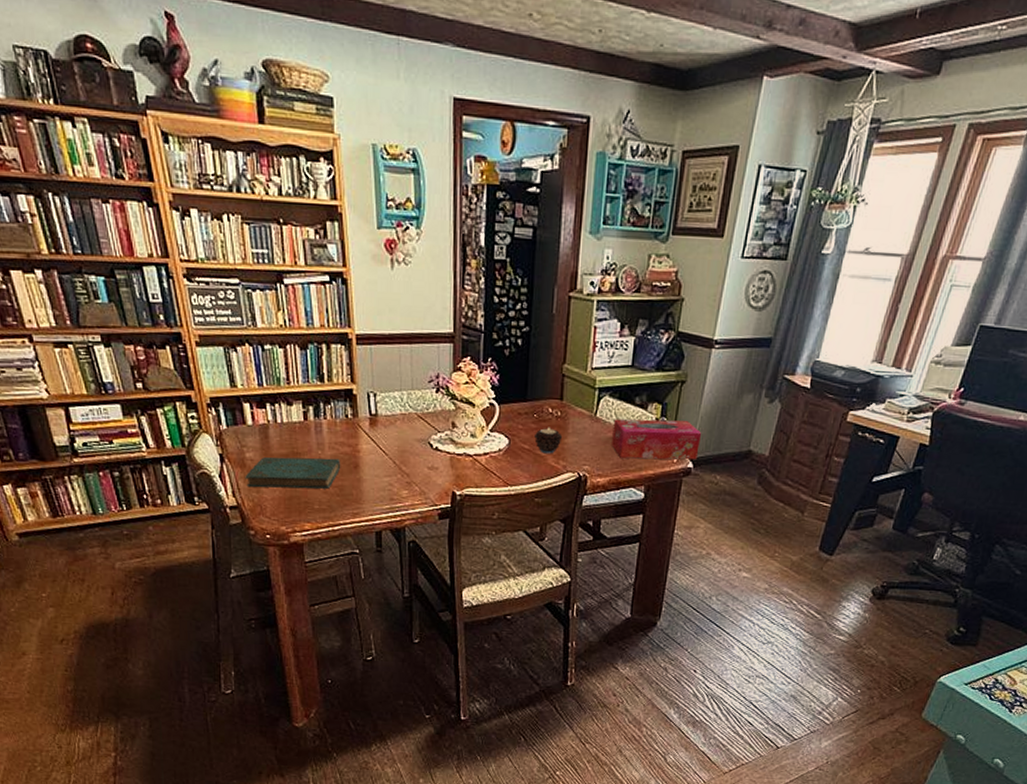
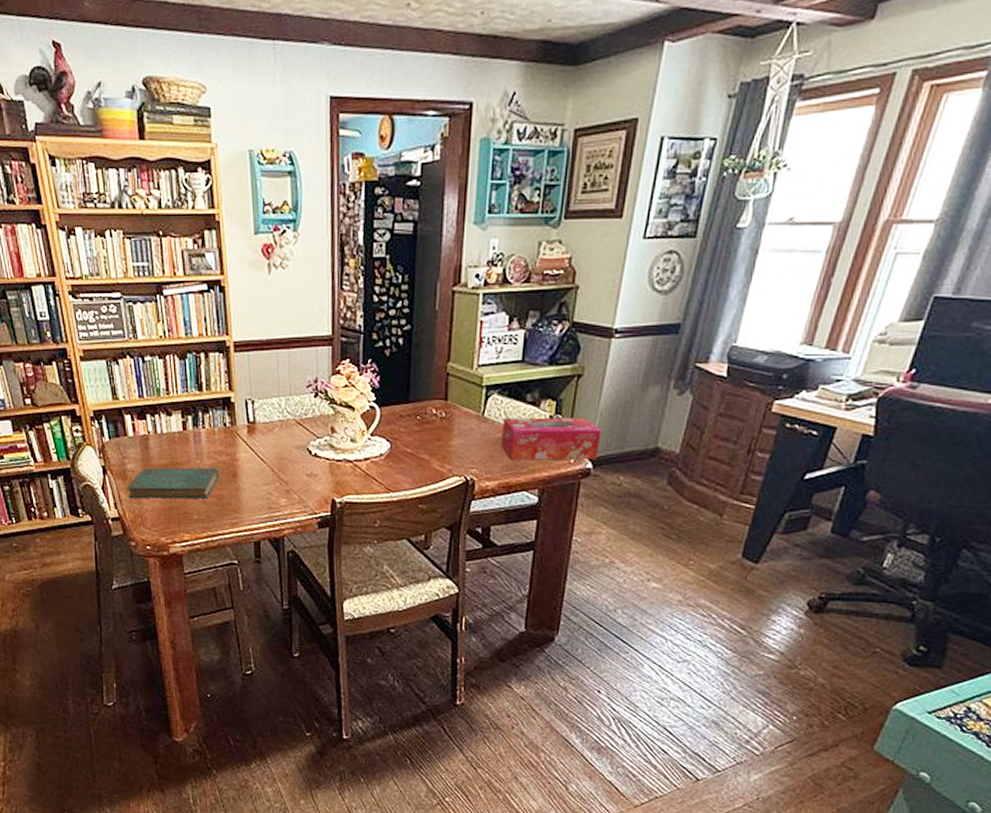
candle: present [534,427,563,454] -> none [418,429,448,458]

